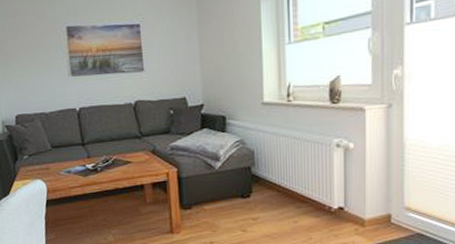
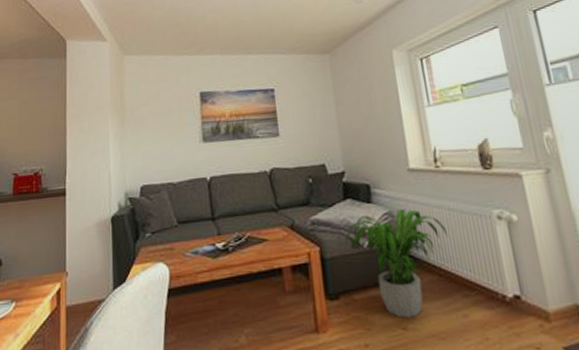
potted plant: none [200,137,291,223] -> present [345,208,449,318]

